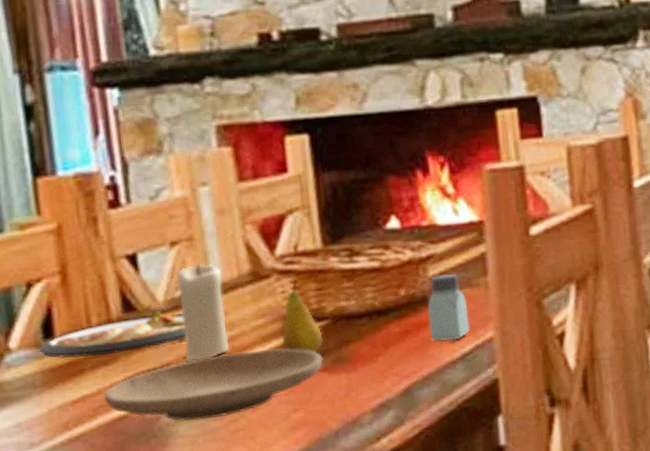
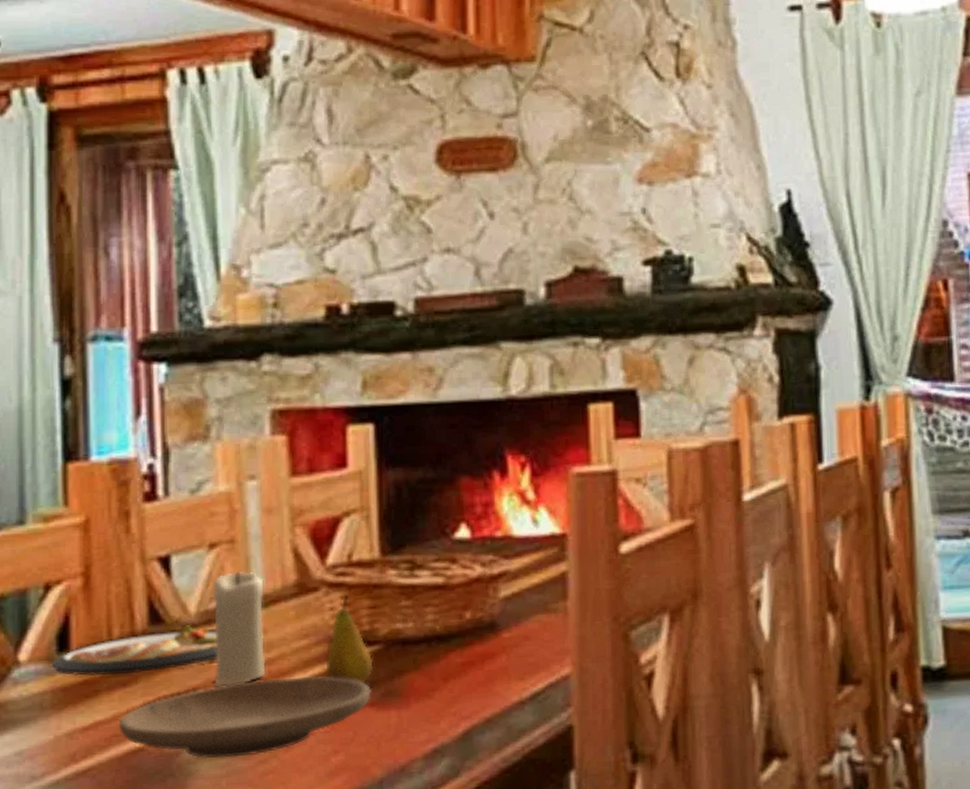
saltshaker: present [427,274,470,342] -> none [496,596,543,677]

